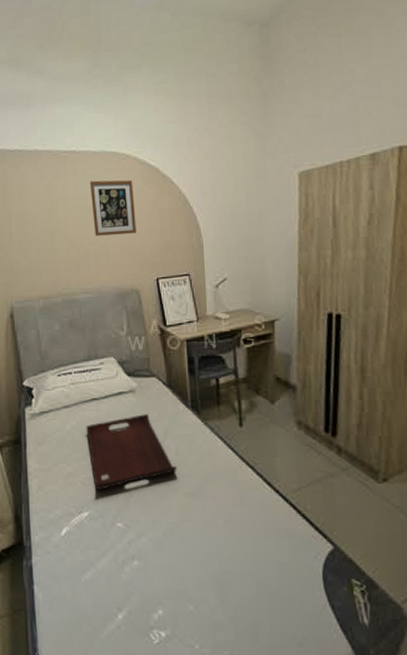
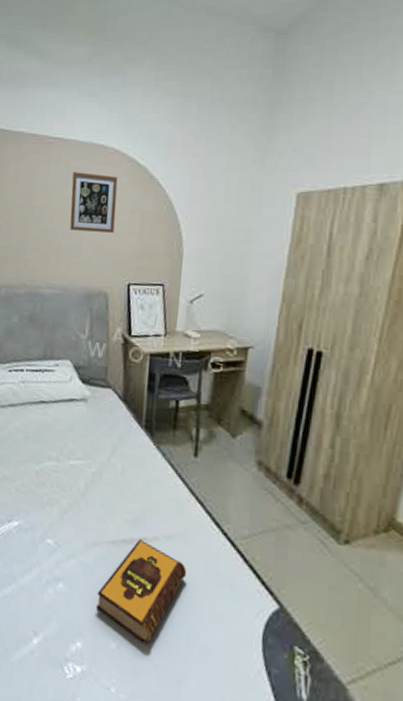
serving tray: present [86,414,178,491] -> none [29,426,121,501]
hardback book: none [169,509,248,600] -> present [97,539,187,643]

